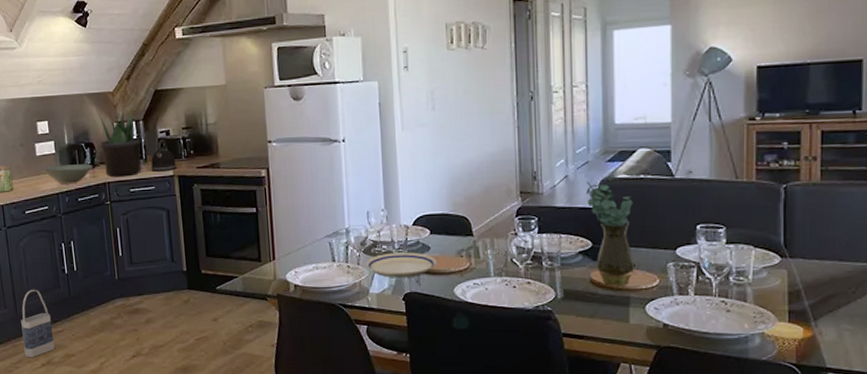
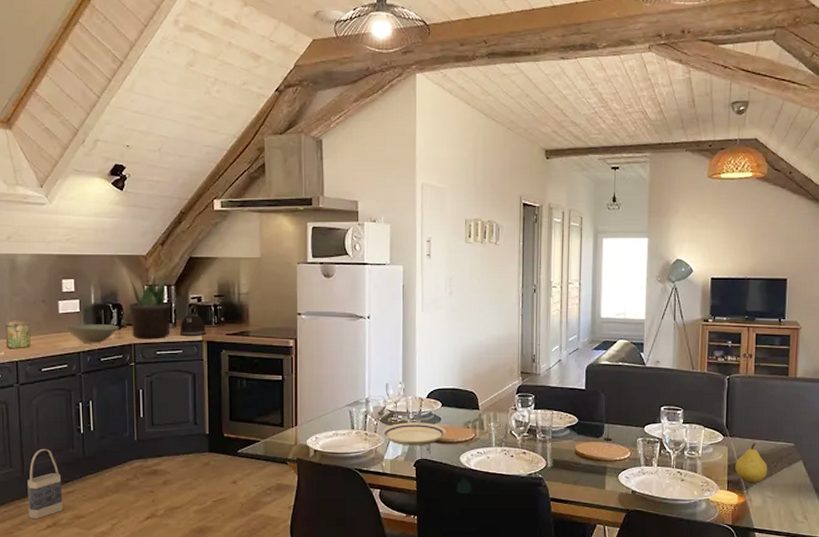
vase: present [586,181,635,286] -> none [575,366,613,457]
fruit: none [798,264,844,312] -> present [735,443,768,482]

